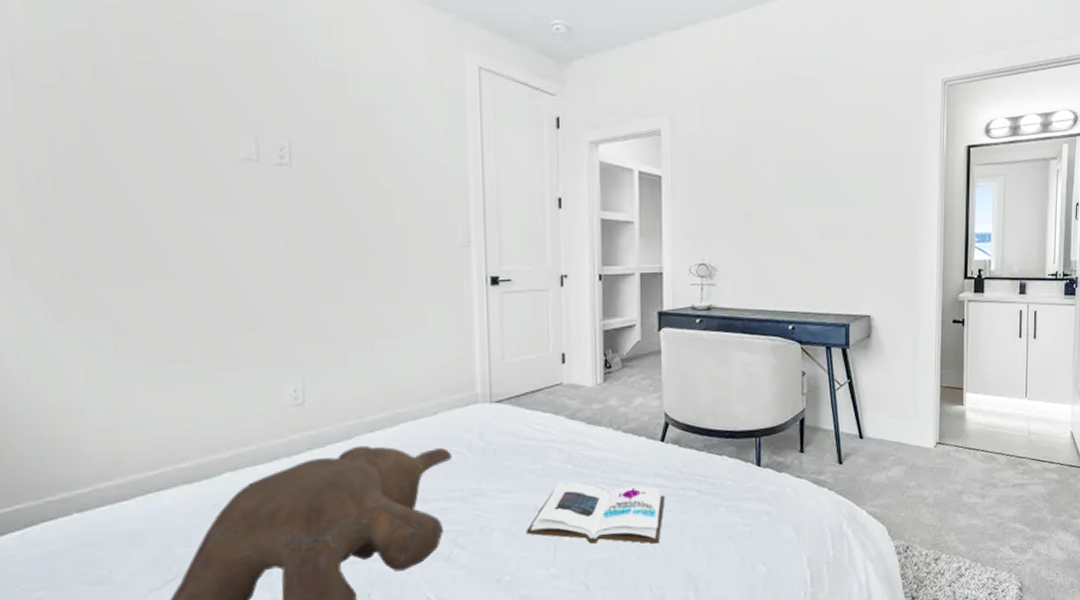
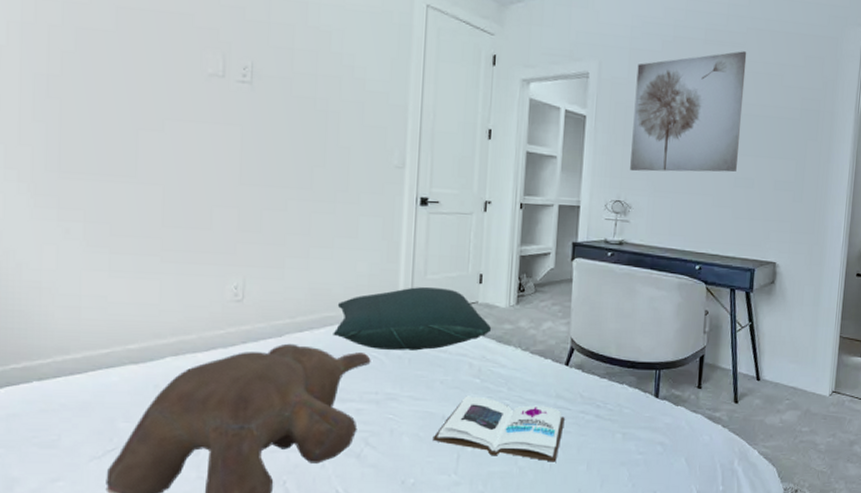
pillow: none [407,372,580,443] -> present [333,287,492,351]
wall art: none [712,96,825,232] -> present [630,51,747,172]

